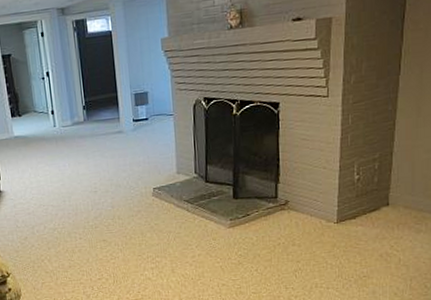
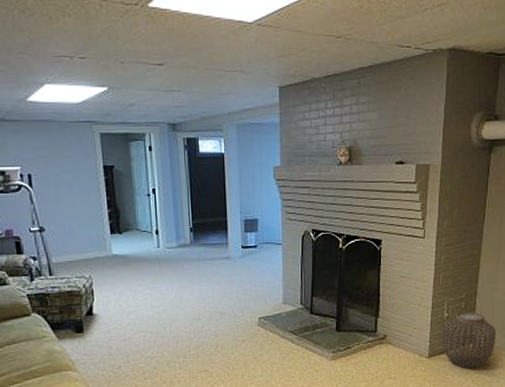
woven basket: none [352,172,419,234] -> present [442,311,497,369]

